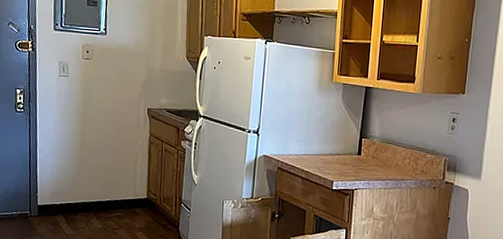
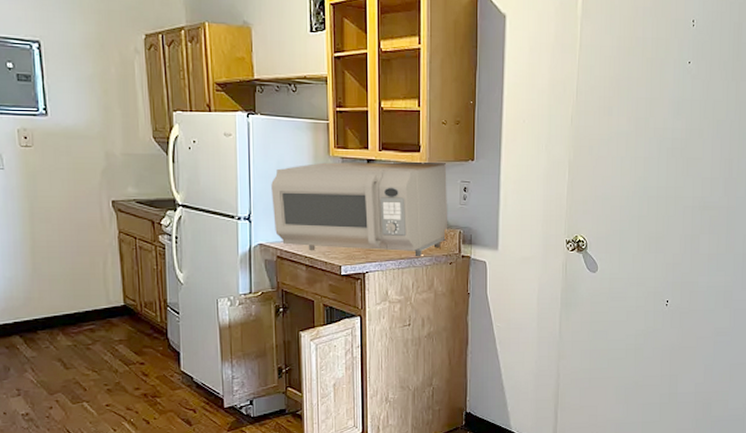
microwave: none [278,87,438,180] -> present [271,162,448,257]

